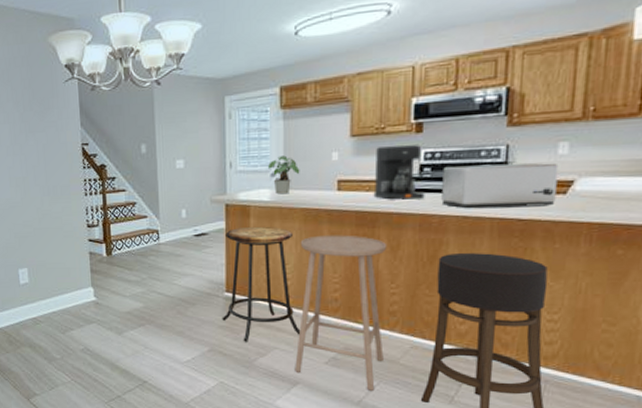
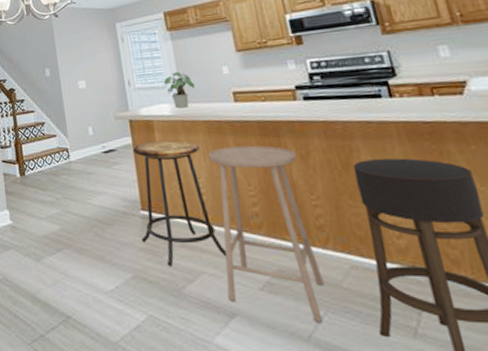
coffee maker: present [373,145,425,201] -> none [263,55,322,109]
toaster: present [441,162,559,209] -> none [332,65,455,114]

